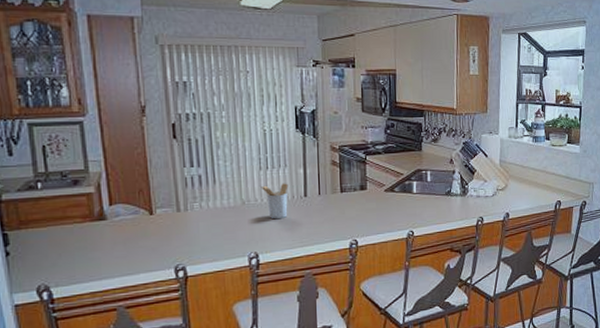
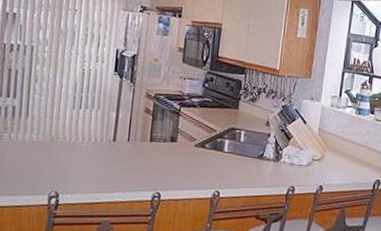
utensil holder: present [260,183,288,220] -> none [71,124,99,161]

